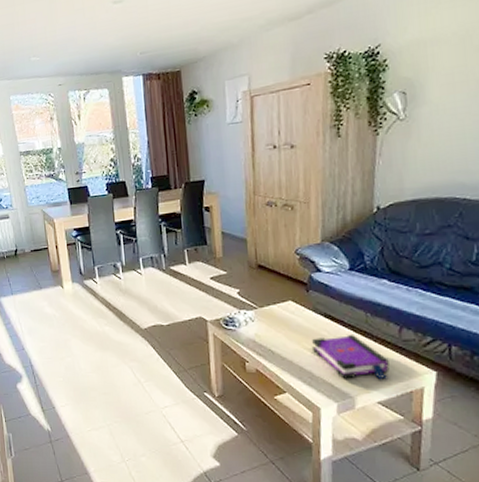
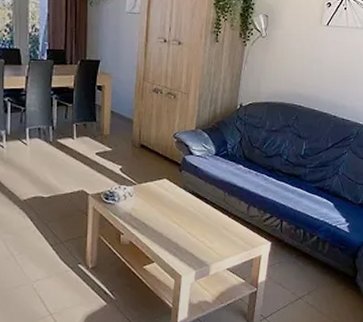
board game: present [311,334,390,380] -> none [179,210,238,250]

